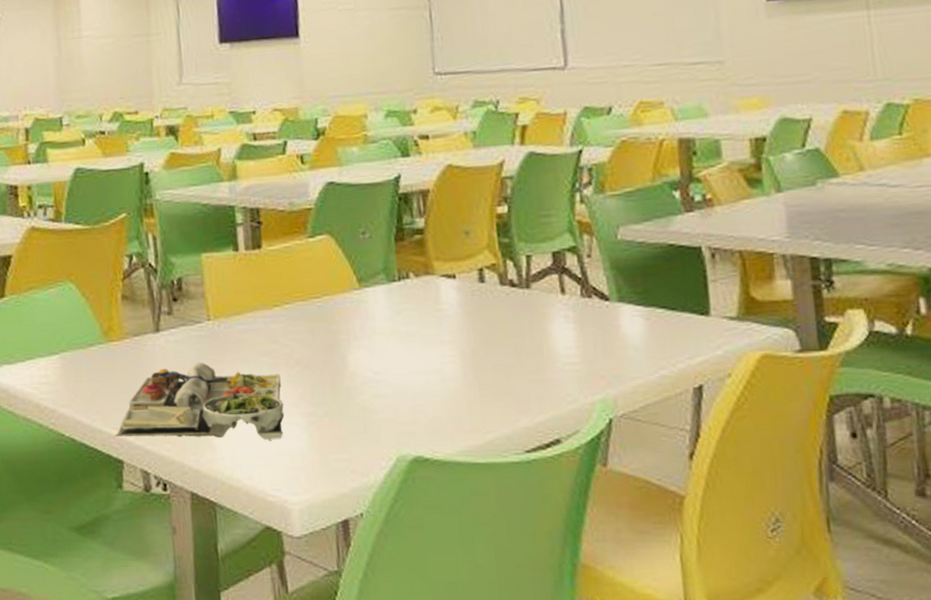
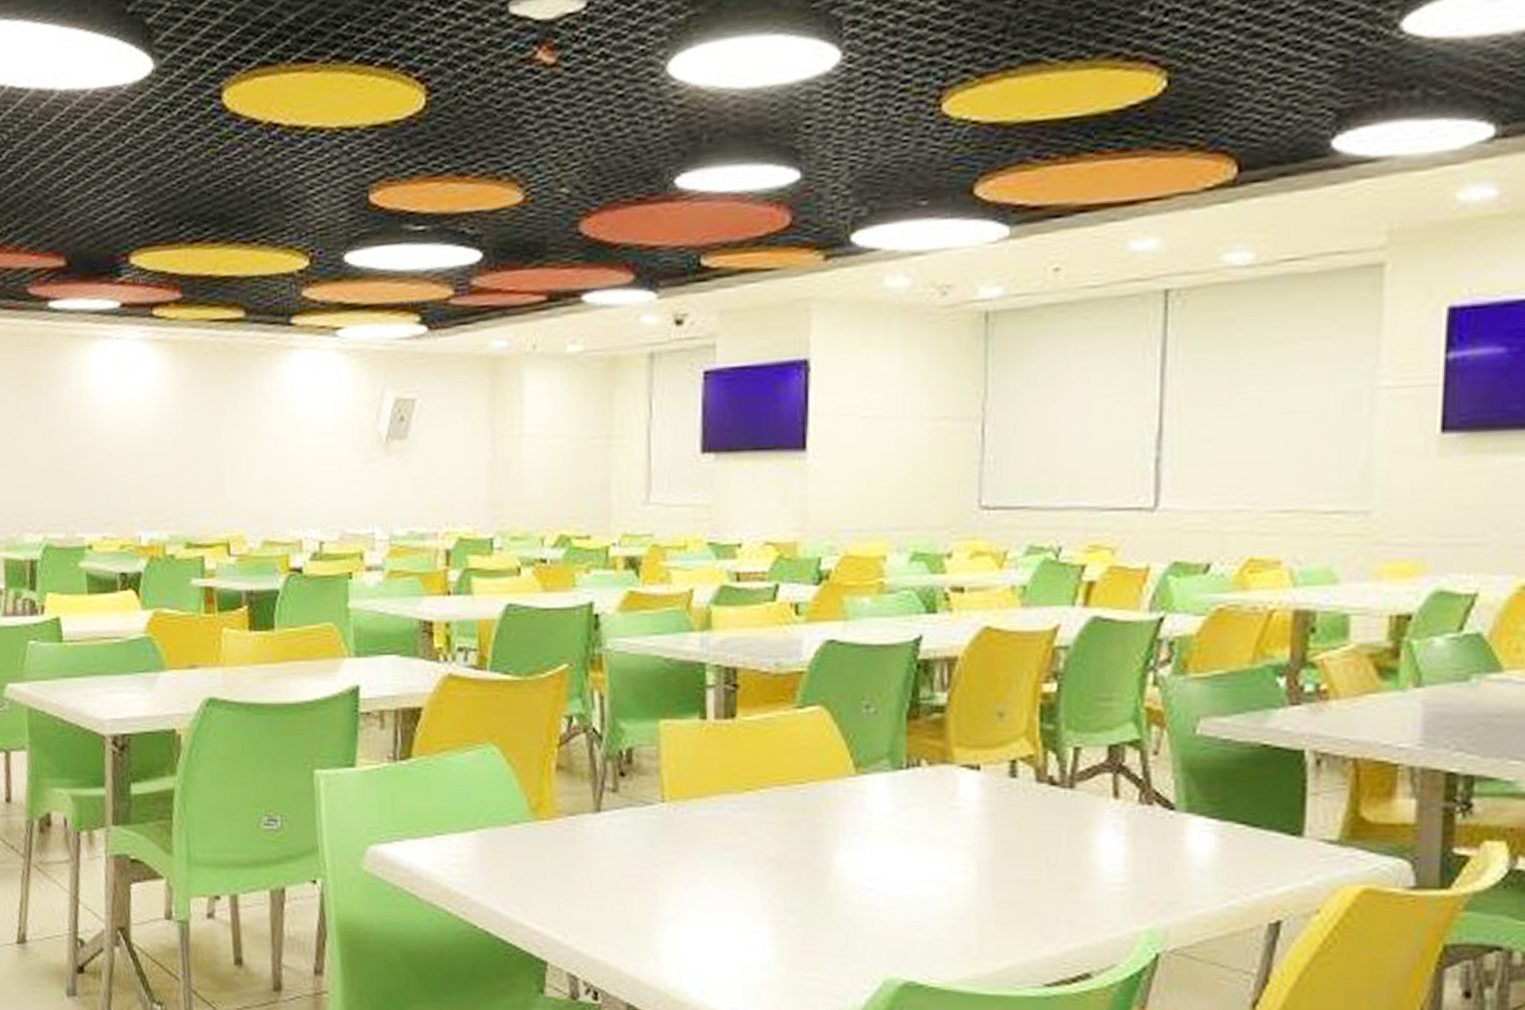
food tray: present [114,362,285,440] -> none [537,851,748,950]

